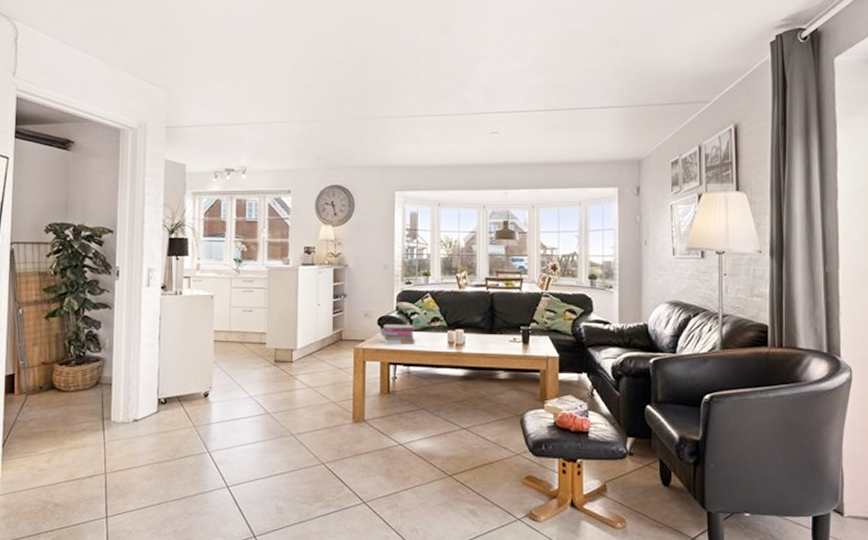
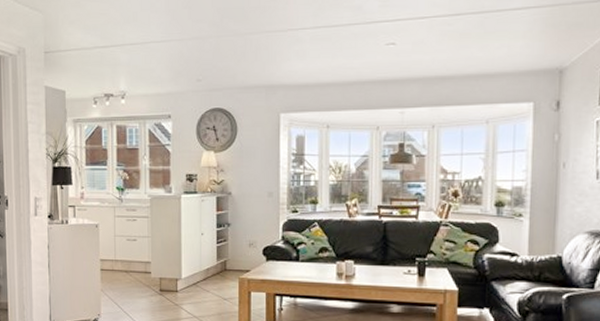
books: present [379,325,415,346] -> none [265,255,302,277]

